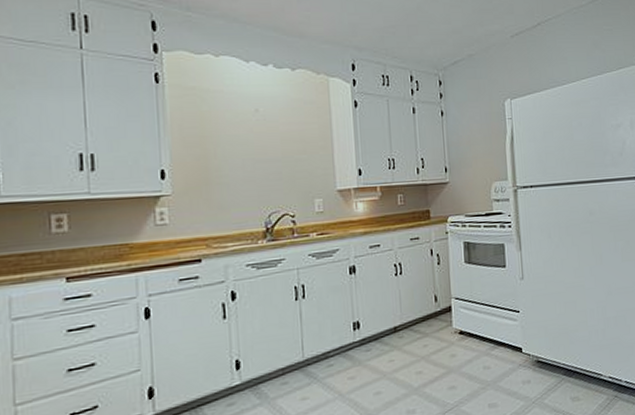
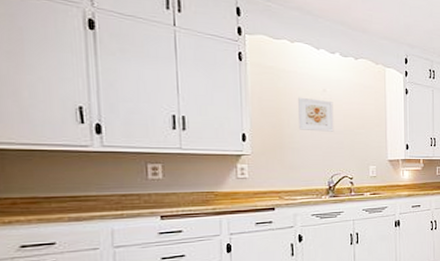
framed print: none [226,120,270,161] -> present [298,97,334,132]

